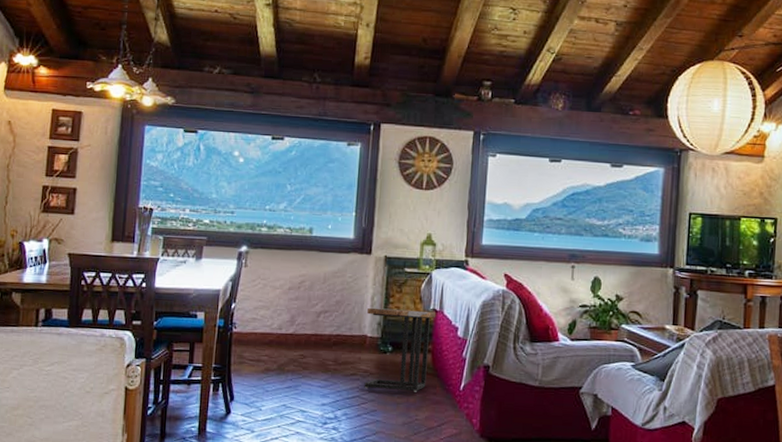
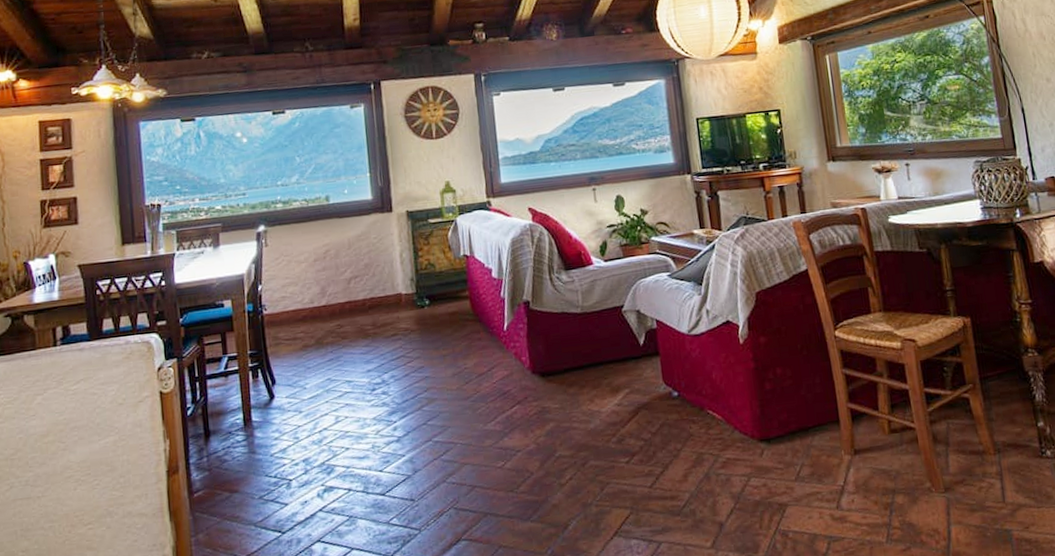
side table: present [364,307,436,392] -> none [398,257,469,347]

